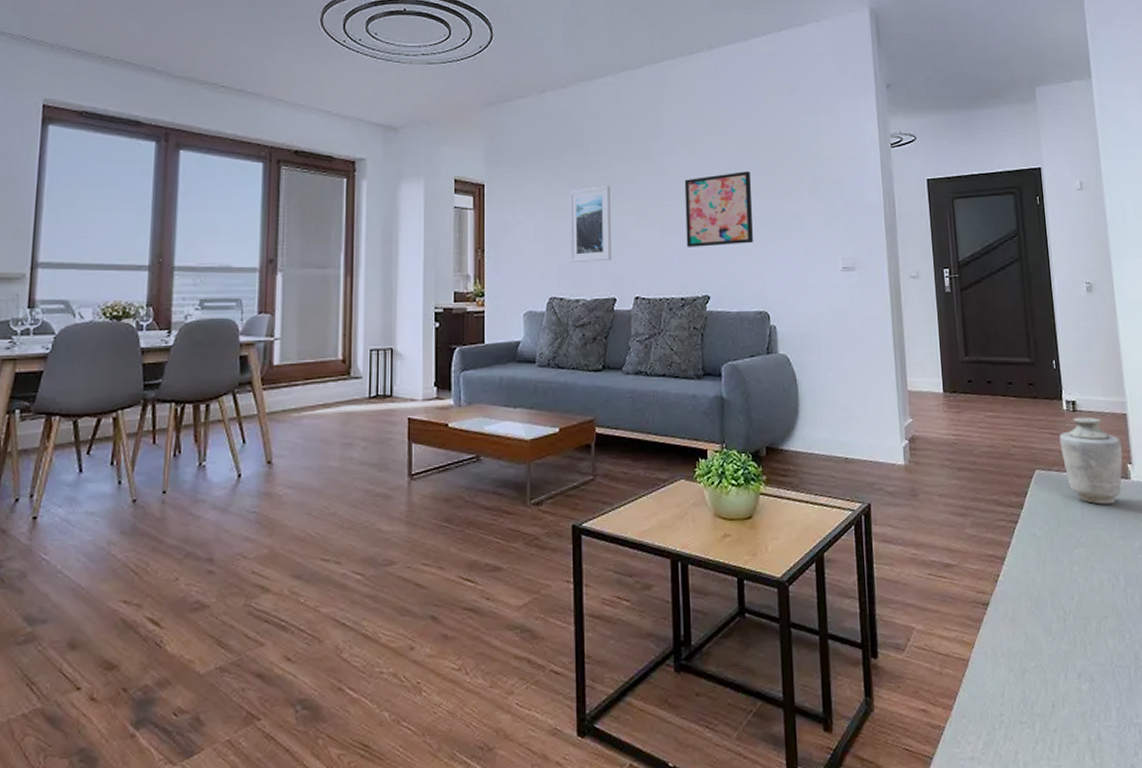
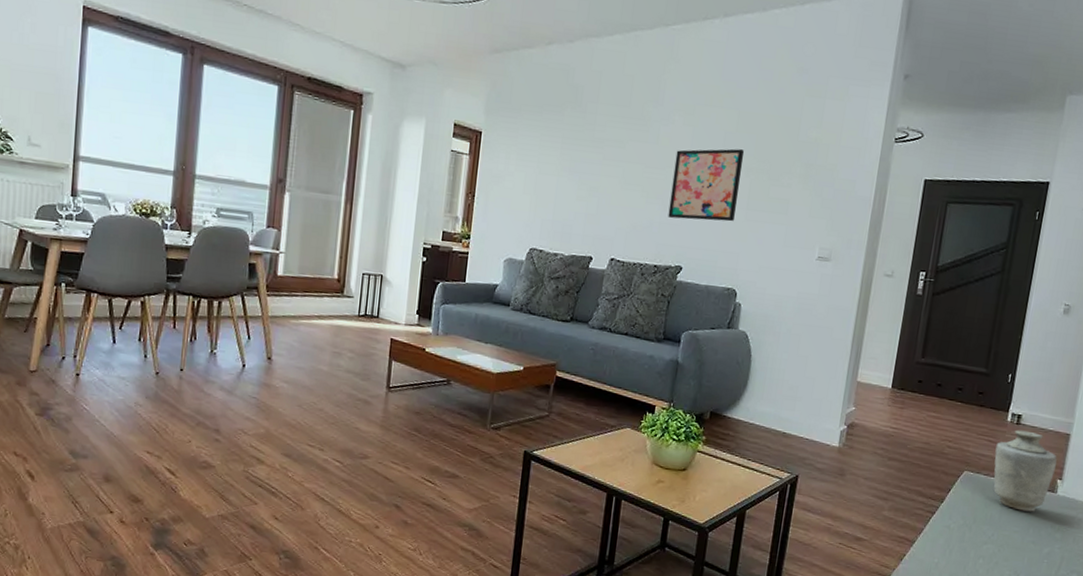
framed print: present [569,186,612,264] -> none [553,146,603,221]

